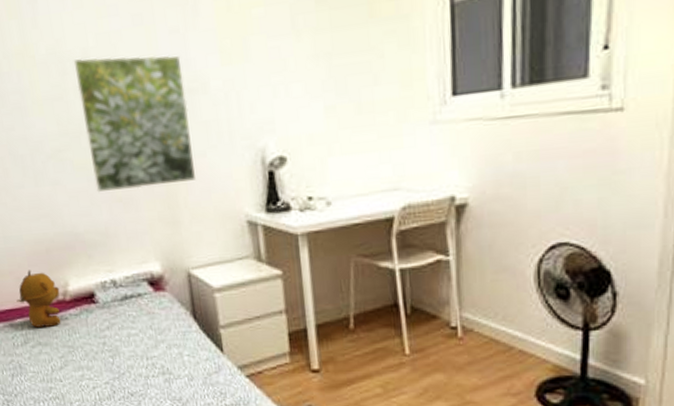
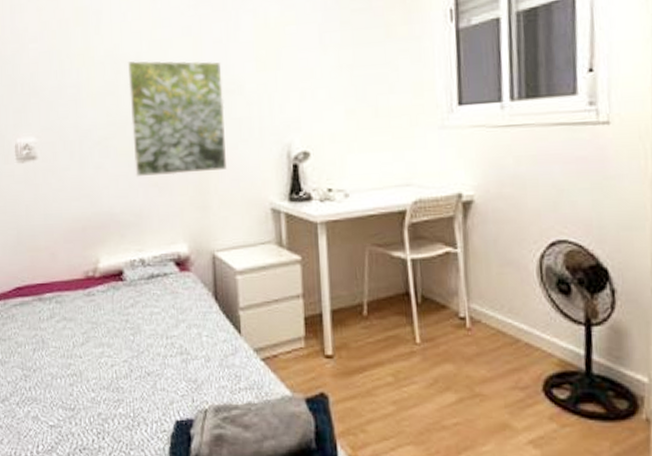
stuffed bear: present [16,270,61,328] -> none [48,246,91,302]

